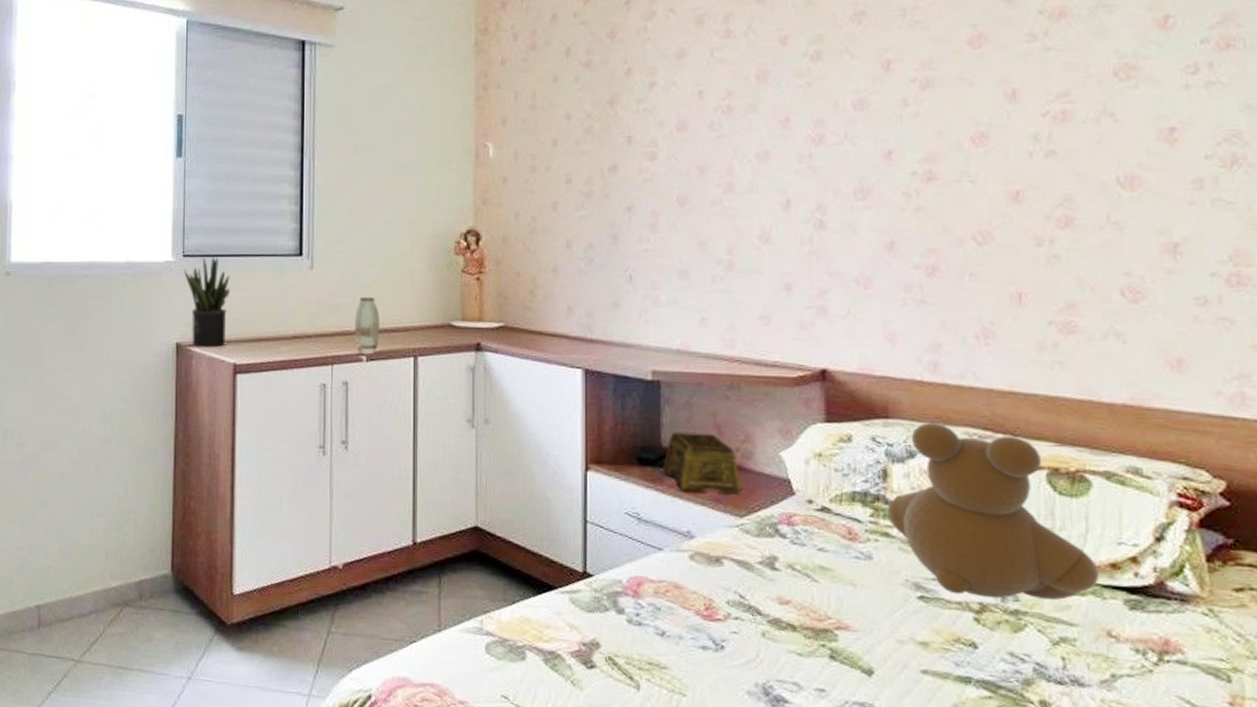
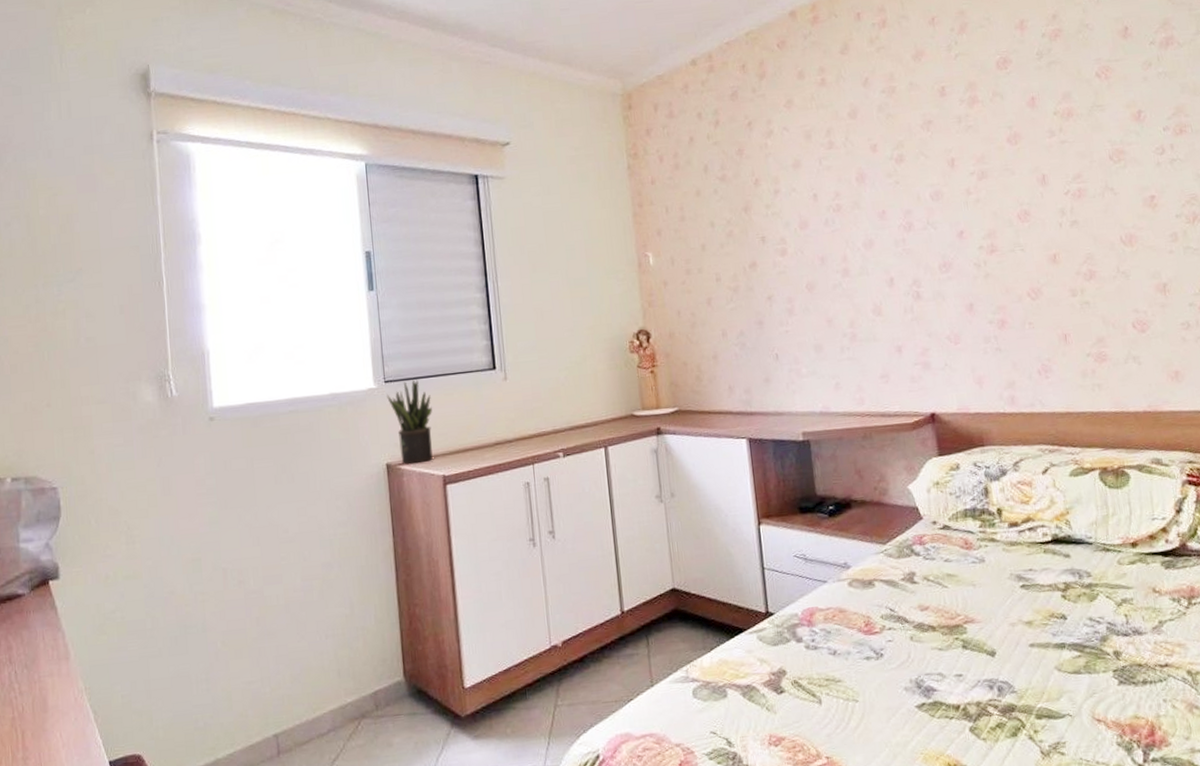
vase: present [355,296,379,355] -> none [548,399,572,451]
decorative box: present [663,432,740,495] -> none [819,478,882,530]
teddy bear: present [887,423,1099,600] -> none [991,445,1143,579]

